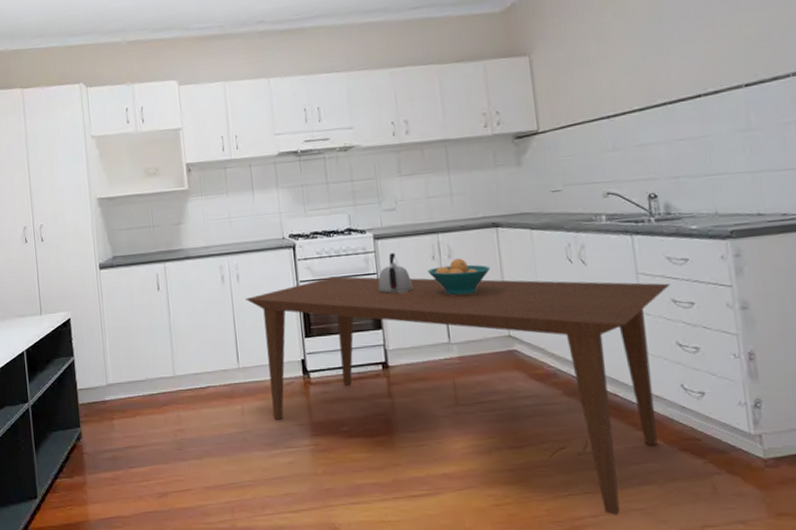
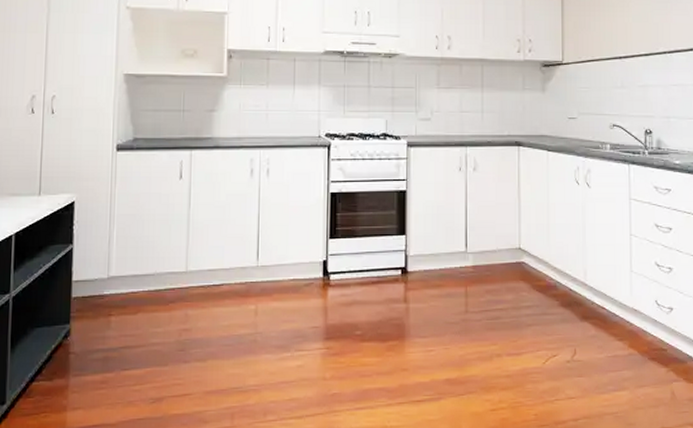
dining table: present [245,276,670,515] -> none [273,179,655,419]
kettle: present [378,253,413,293] -> none [406,161,438,200]
fruit bowl: present [427,258,490,295] -> none [453,172,509,207]

